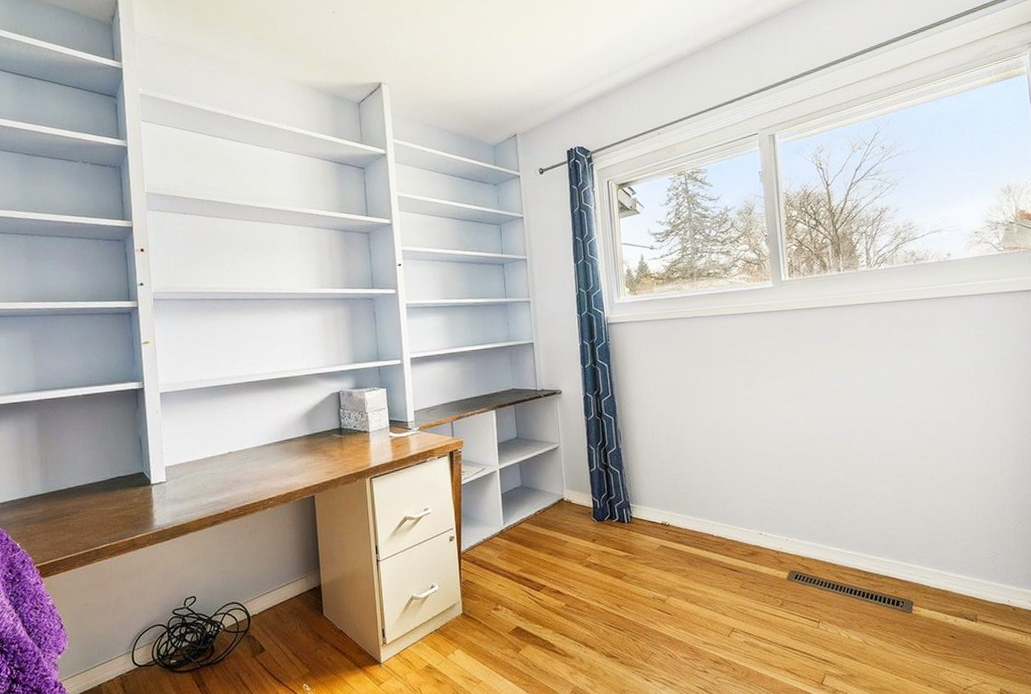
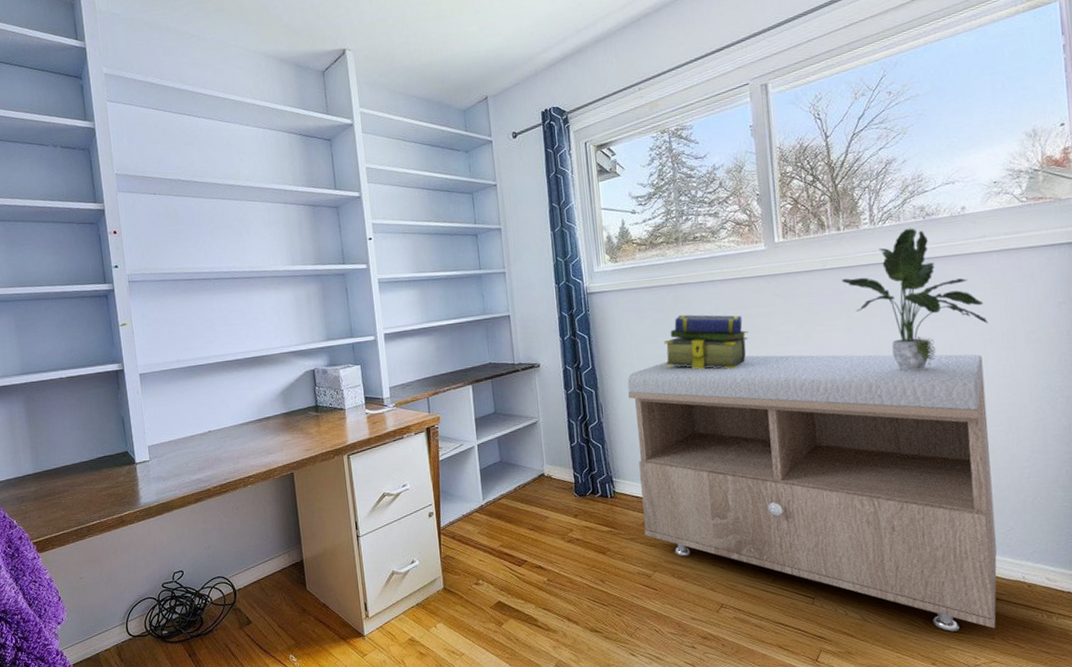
storage bench: none [644,386,985,654] -> present [627,354,997,632]
stack of books: none [679,346,758,400] -> present [663,314,749,370]
potted plant: none [842,271,973,404] -> present [842,228,988,371]

